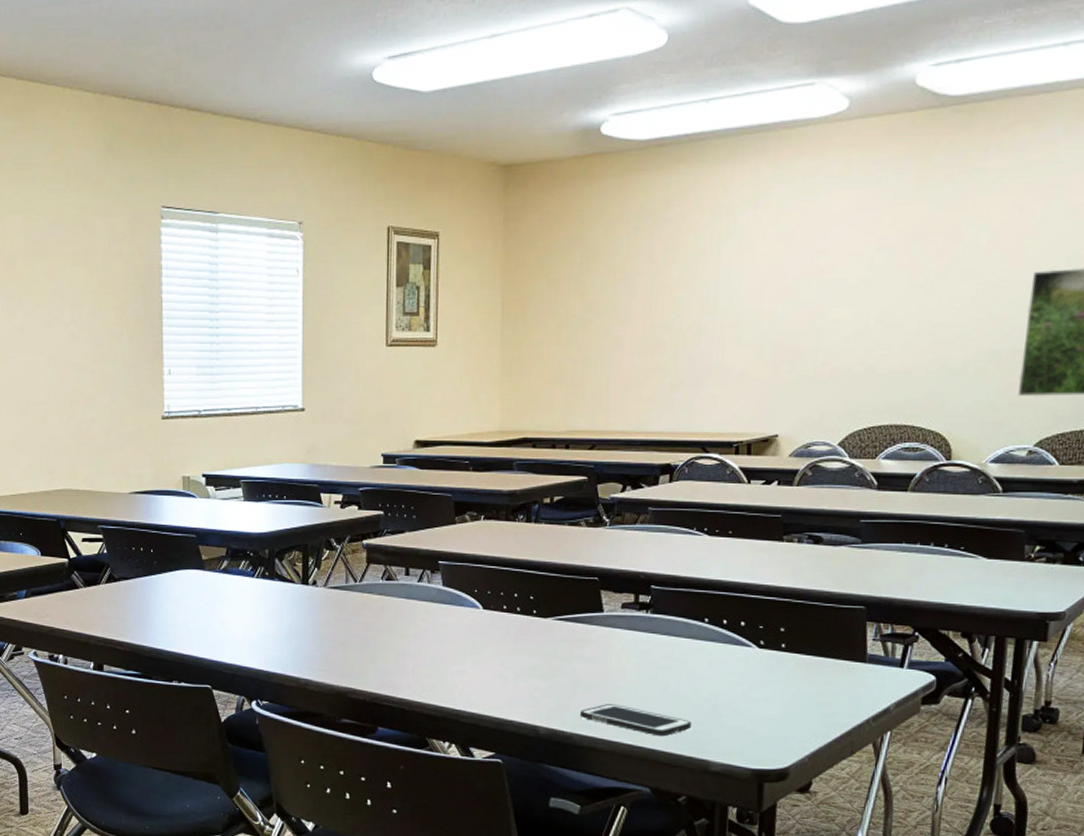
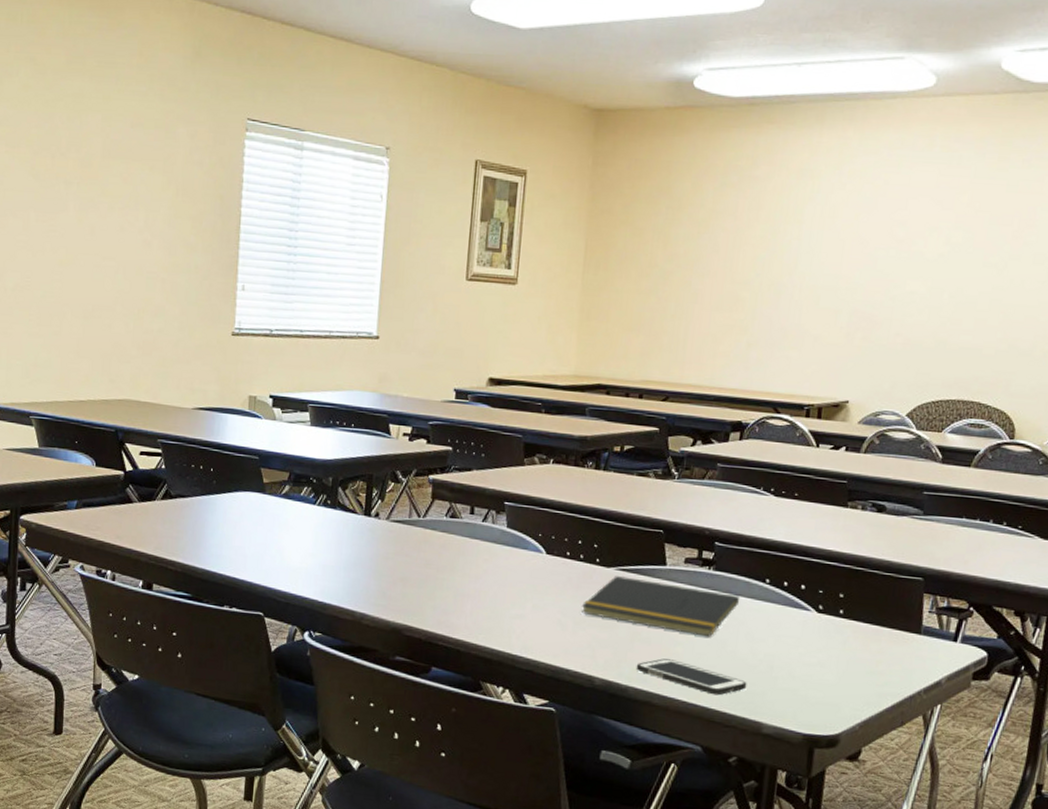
notepad: none [521,626,680,680] -> present [581,576,740,637]

